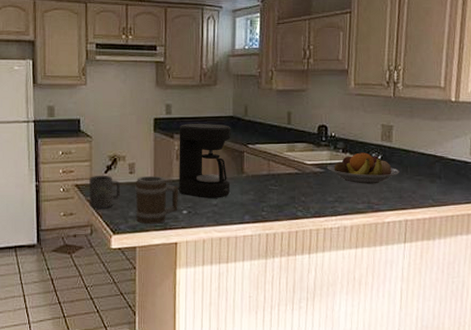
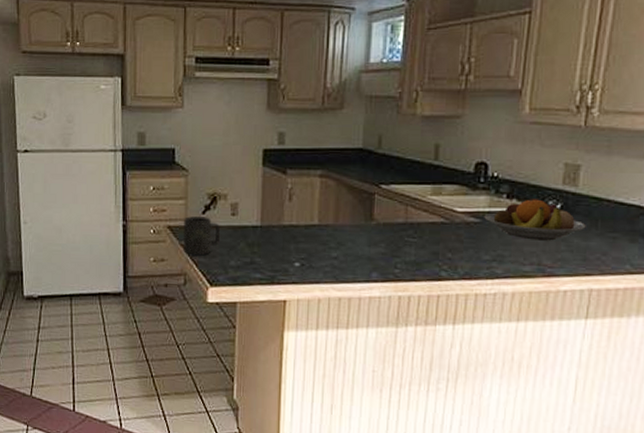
barrel: present [134,175,179,224] -> none [236,218,291,277]
coffee maker: present [179,124,231,198] -> none [291,157,360,250]

